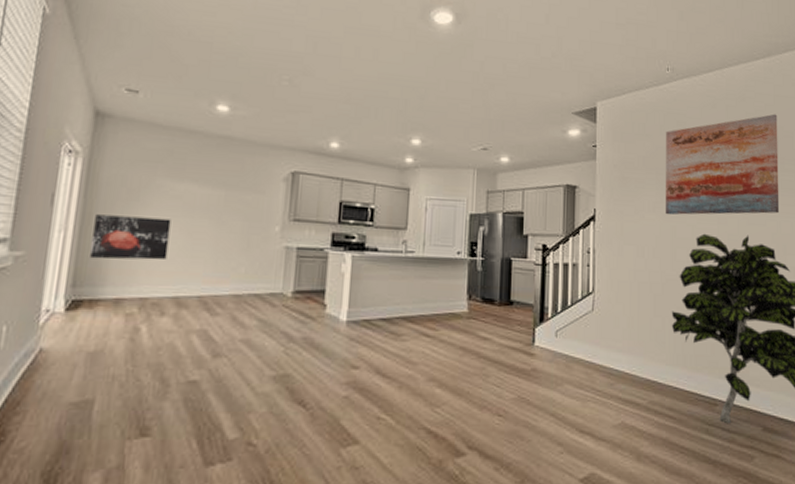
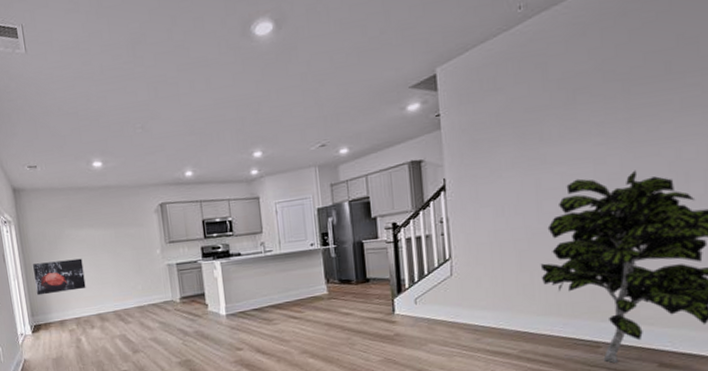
wall art: present [665,114,780,215] -> none [522,20,679,169]

